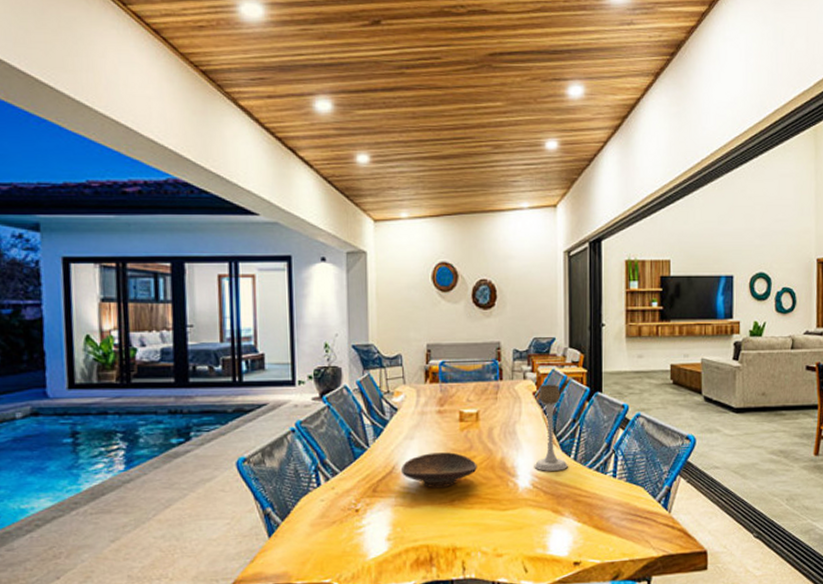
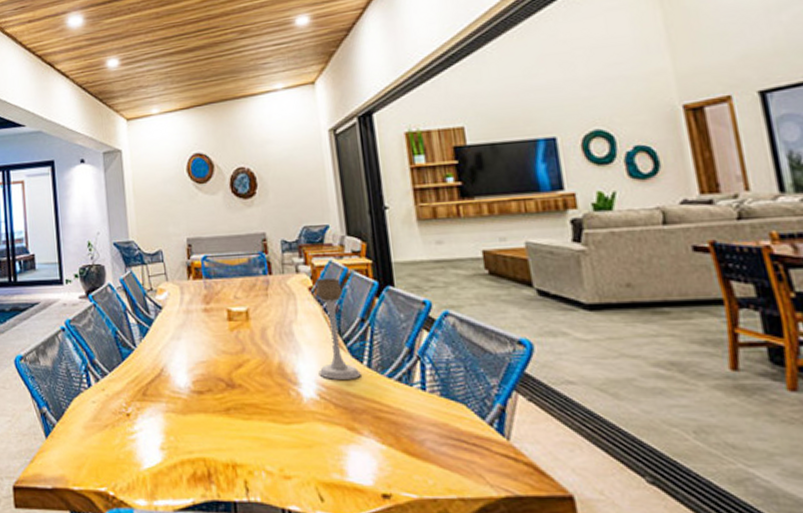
decorative bowl: present [400,452,477,489] -> none [169,354,252,395]

